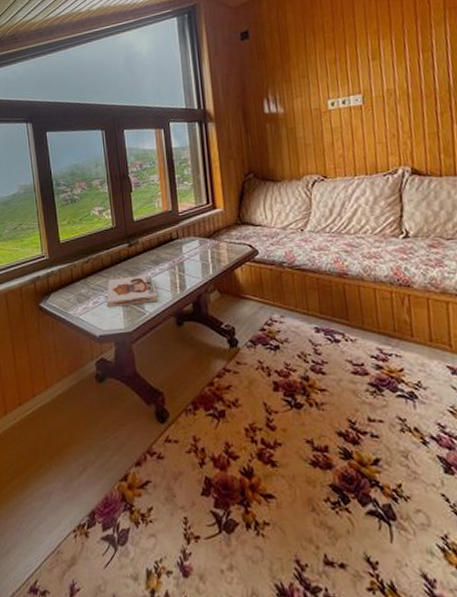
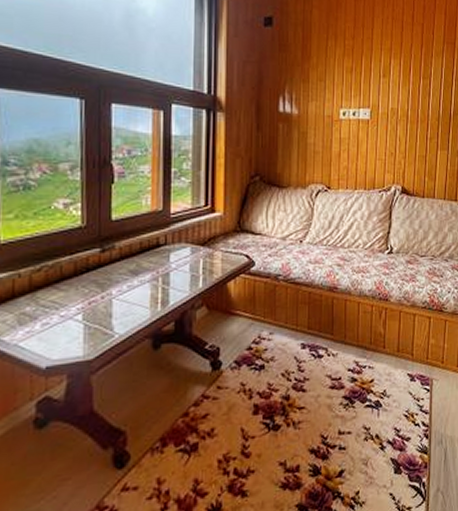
board game: present [106,274,158,307] -> none [62,287,133,329]

